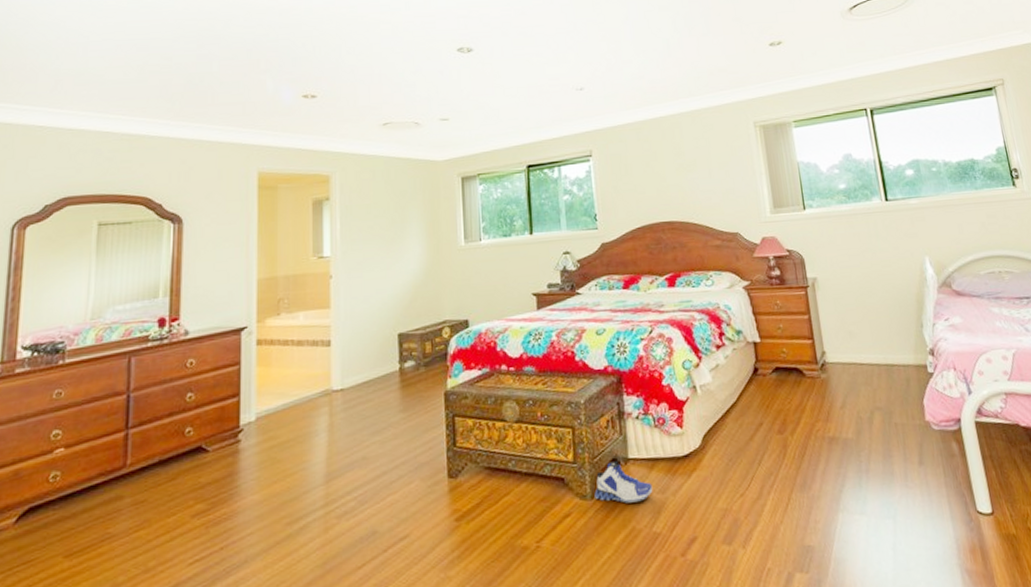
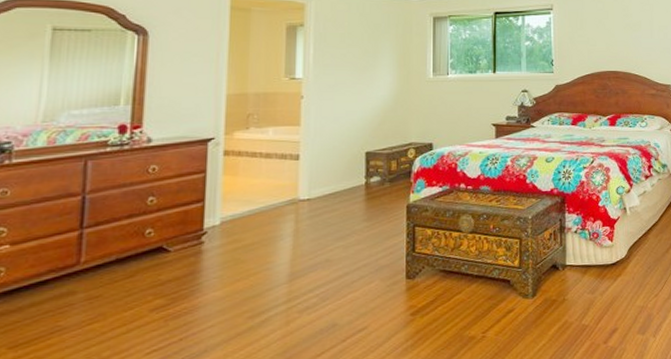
sneaker: present [594,460,653,503] -> none [535,266,584,301]

